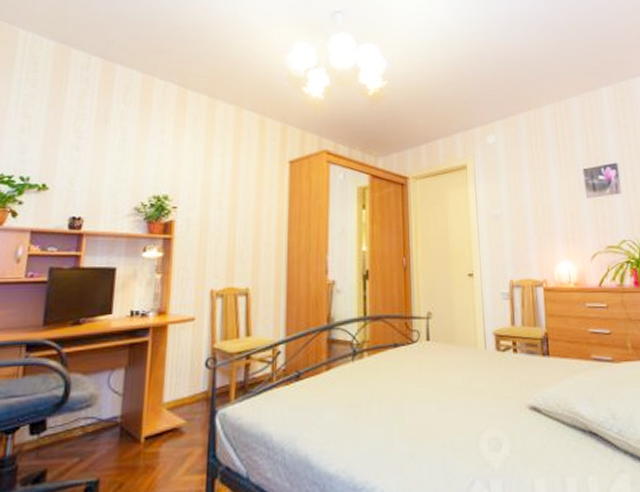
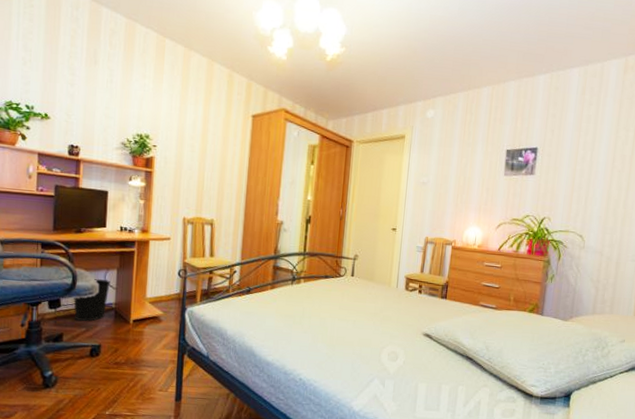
wastebasket: none [64,383,115,447] -> present [73,278,110,321]

